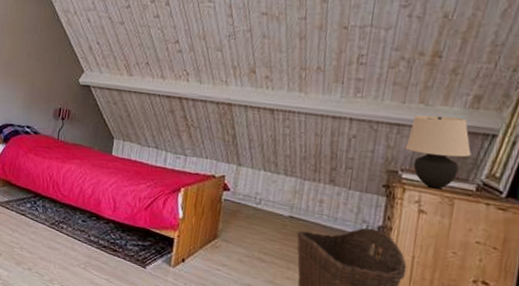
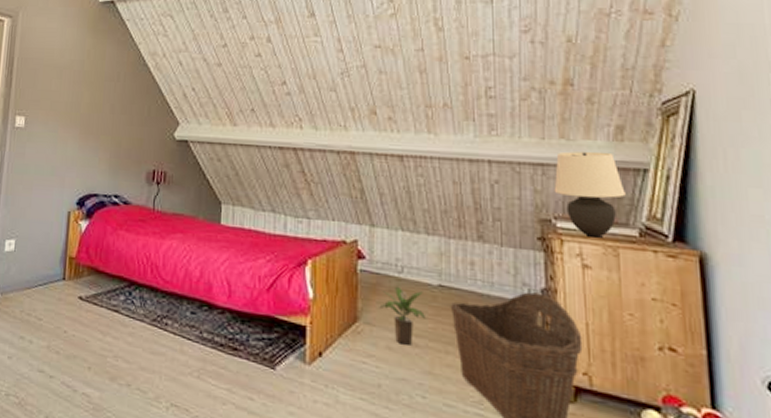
potted plant: none [236,214,275,260] -> present [379,286,427,345]

